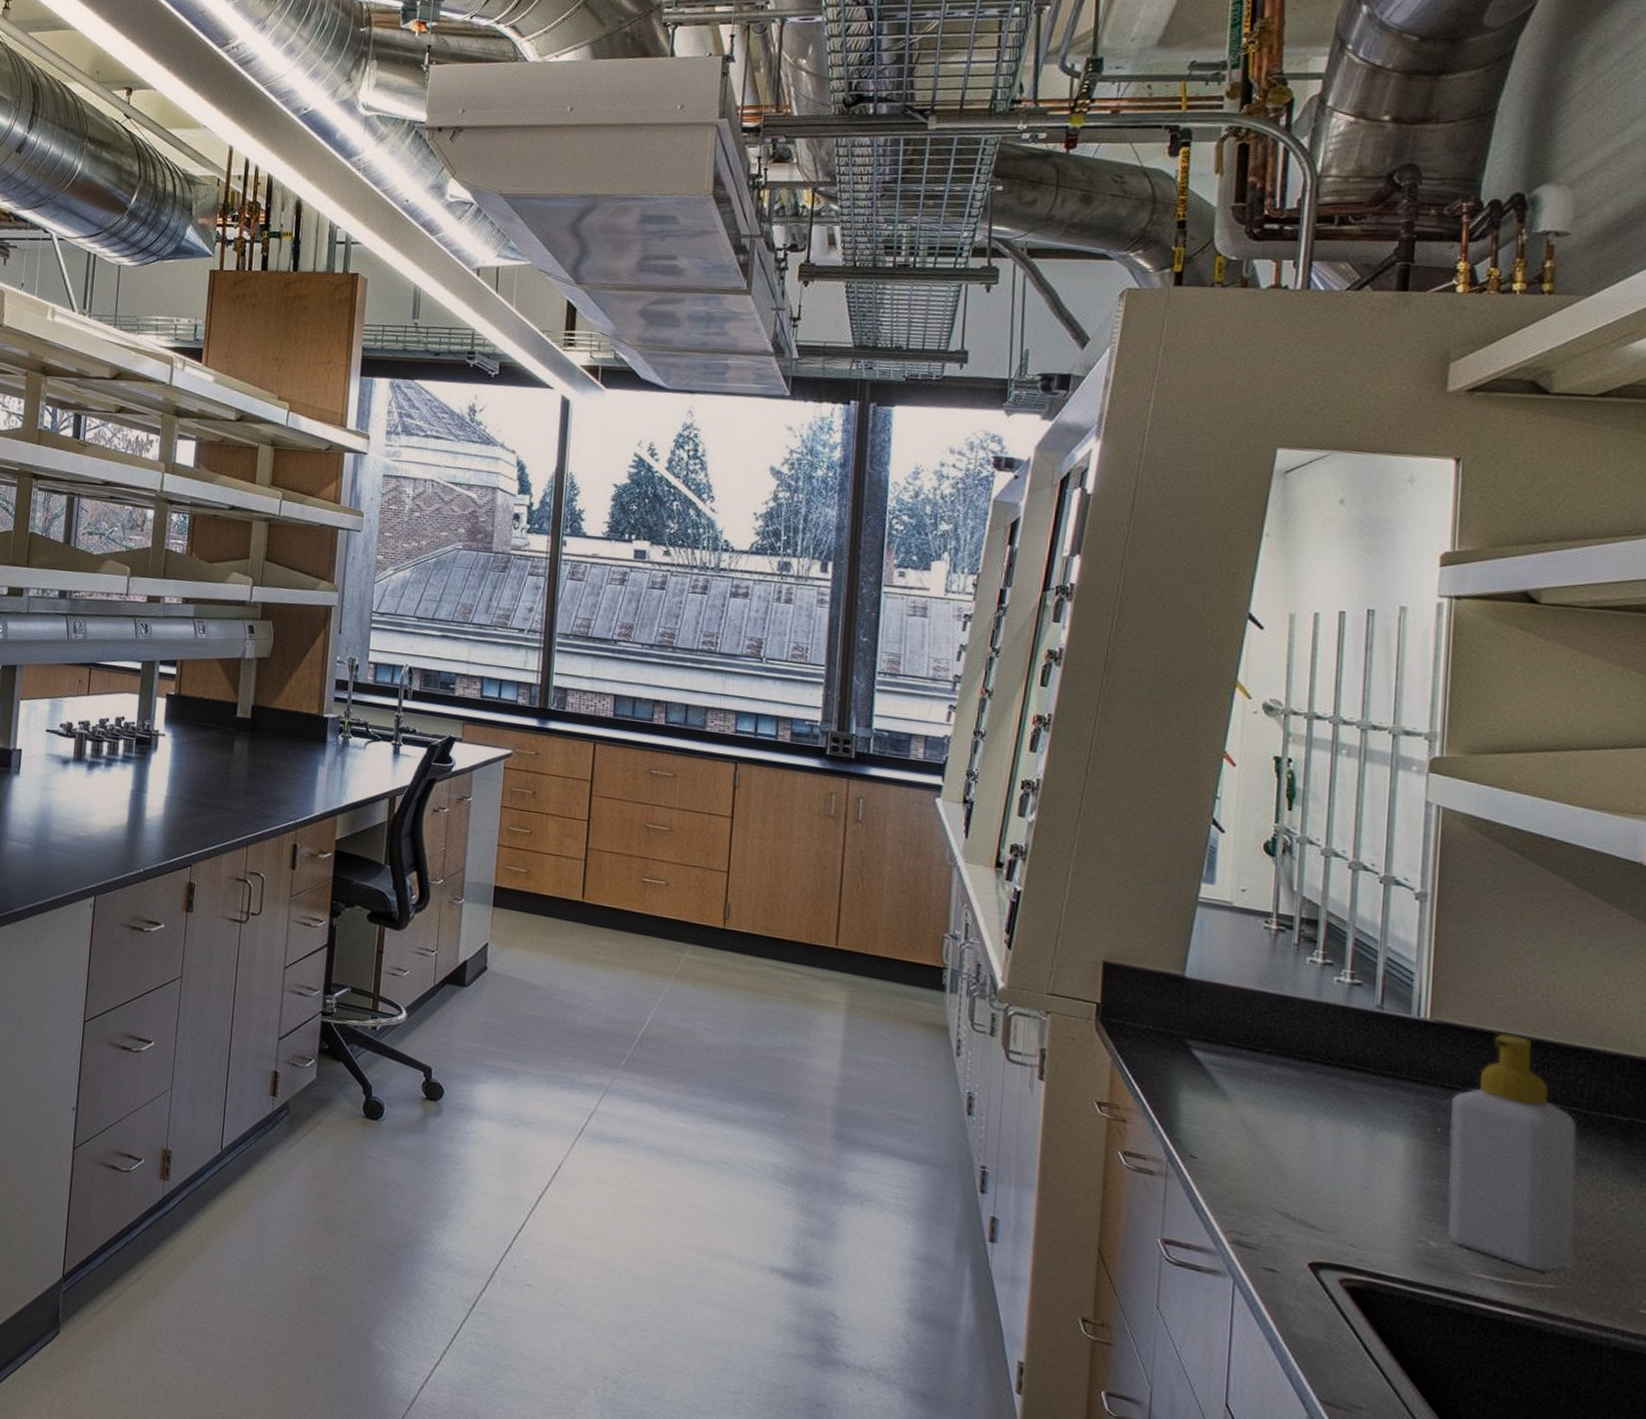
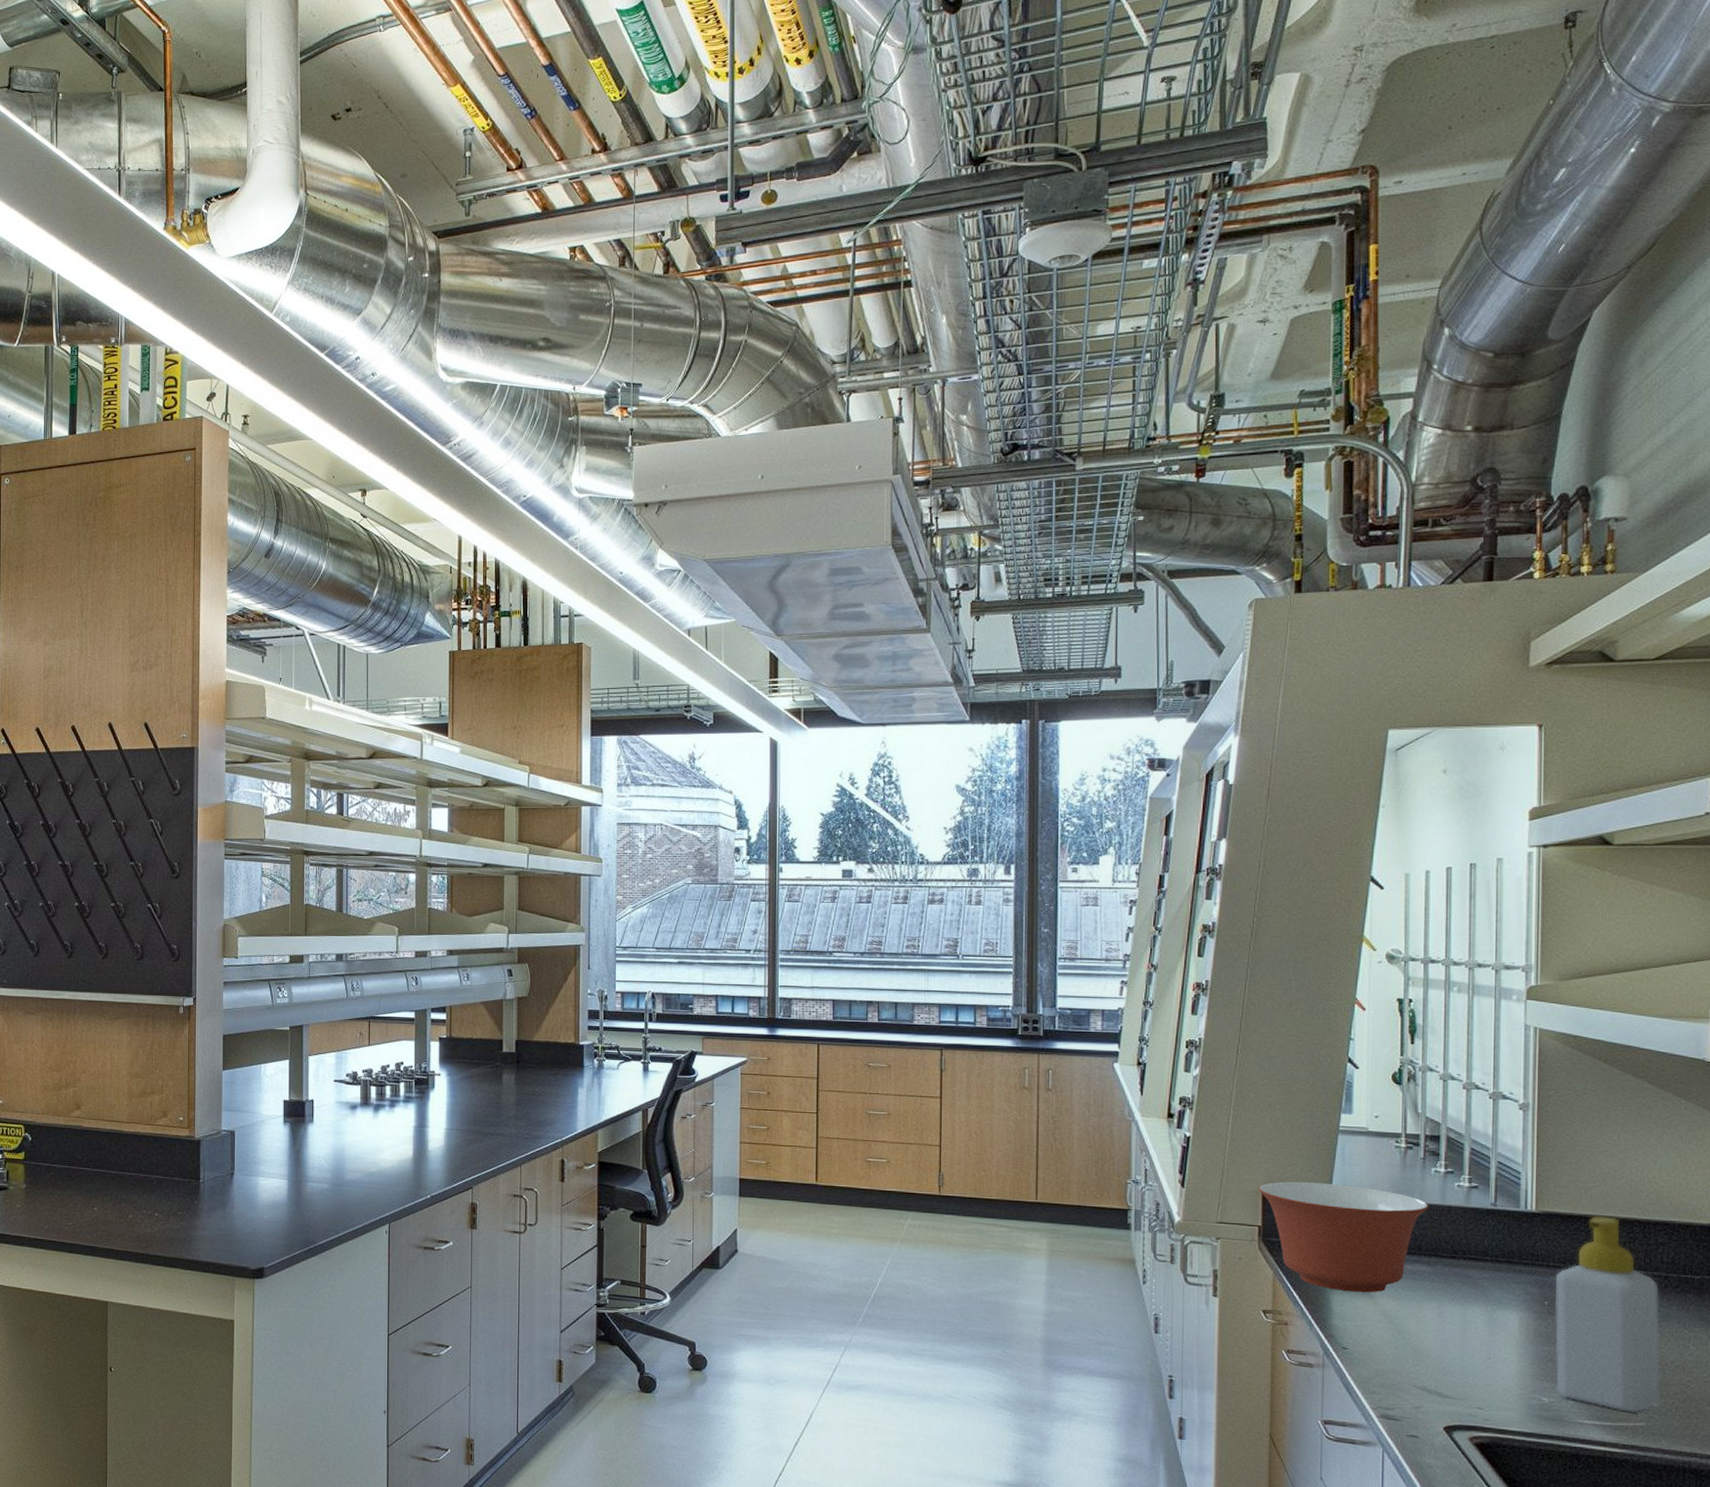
mixing bowl: none [1099,954,1302,1096] -> present [1259,1181,1429,1293]

